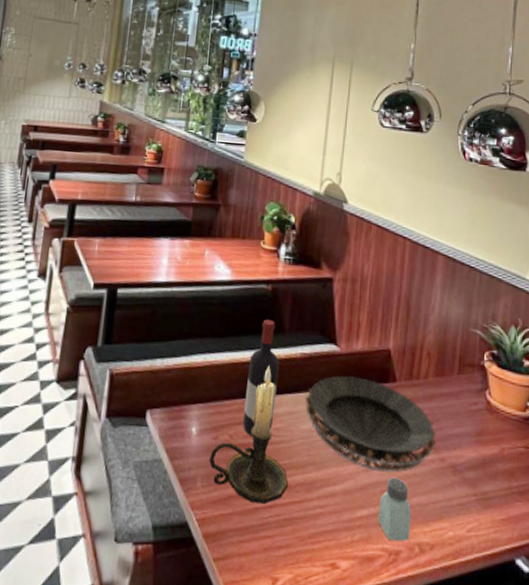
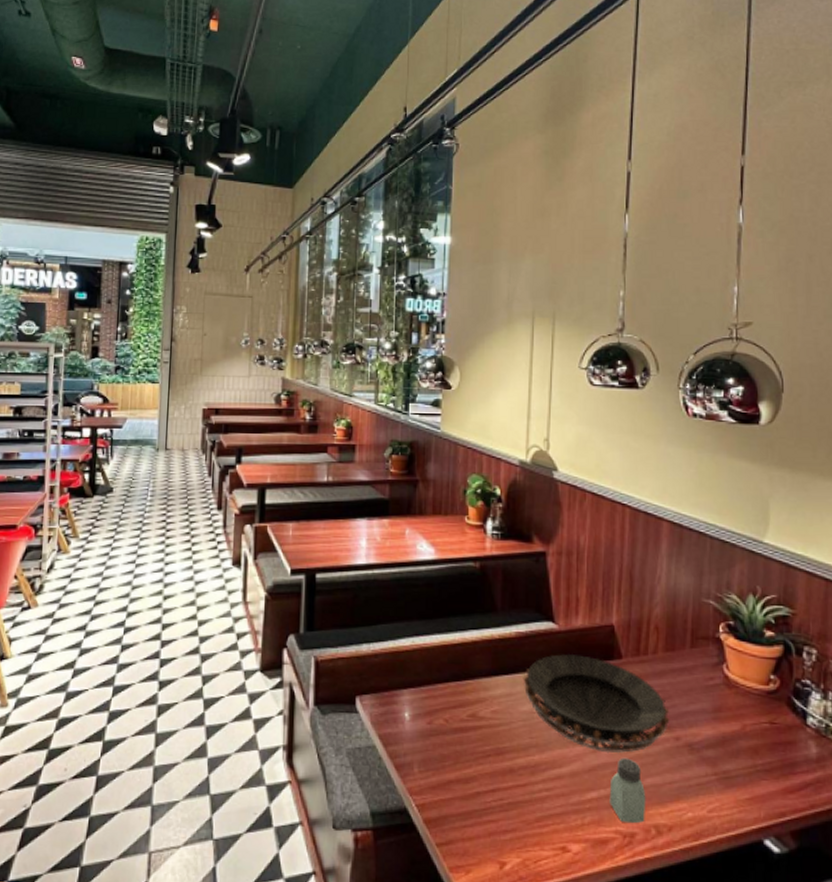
candle holder: present [209,365,289,505] -> none [425,646,511,789]
wine bottle: present [243,319,279,437] -> none [458,598,493,721]

